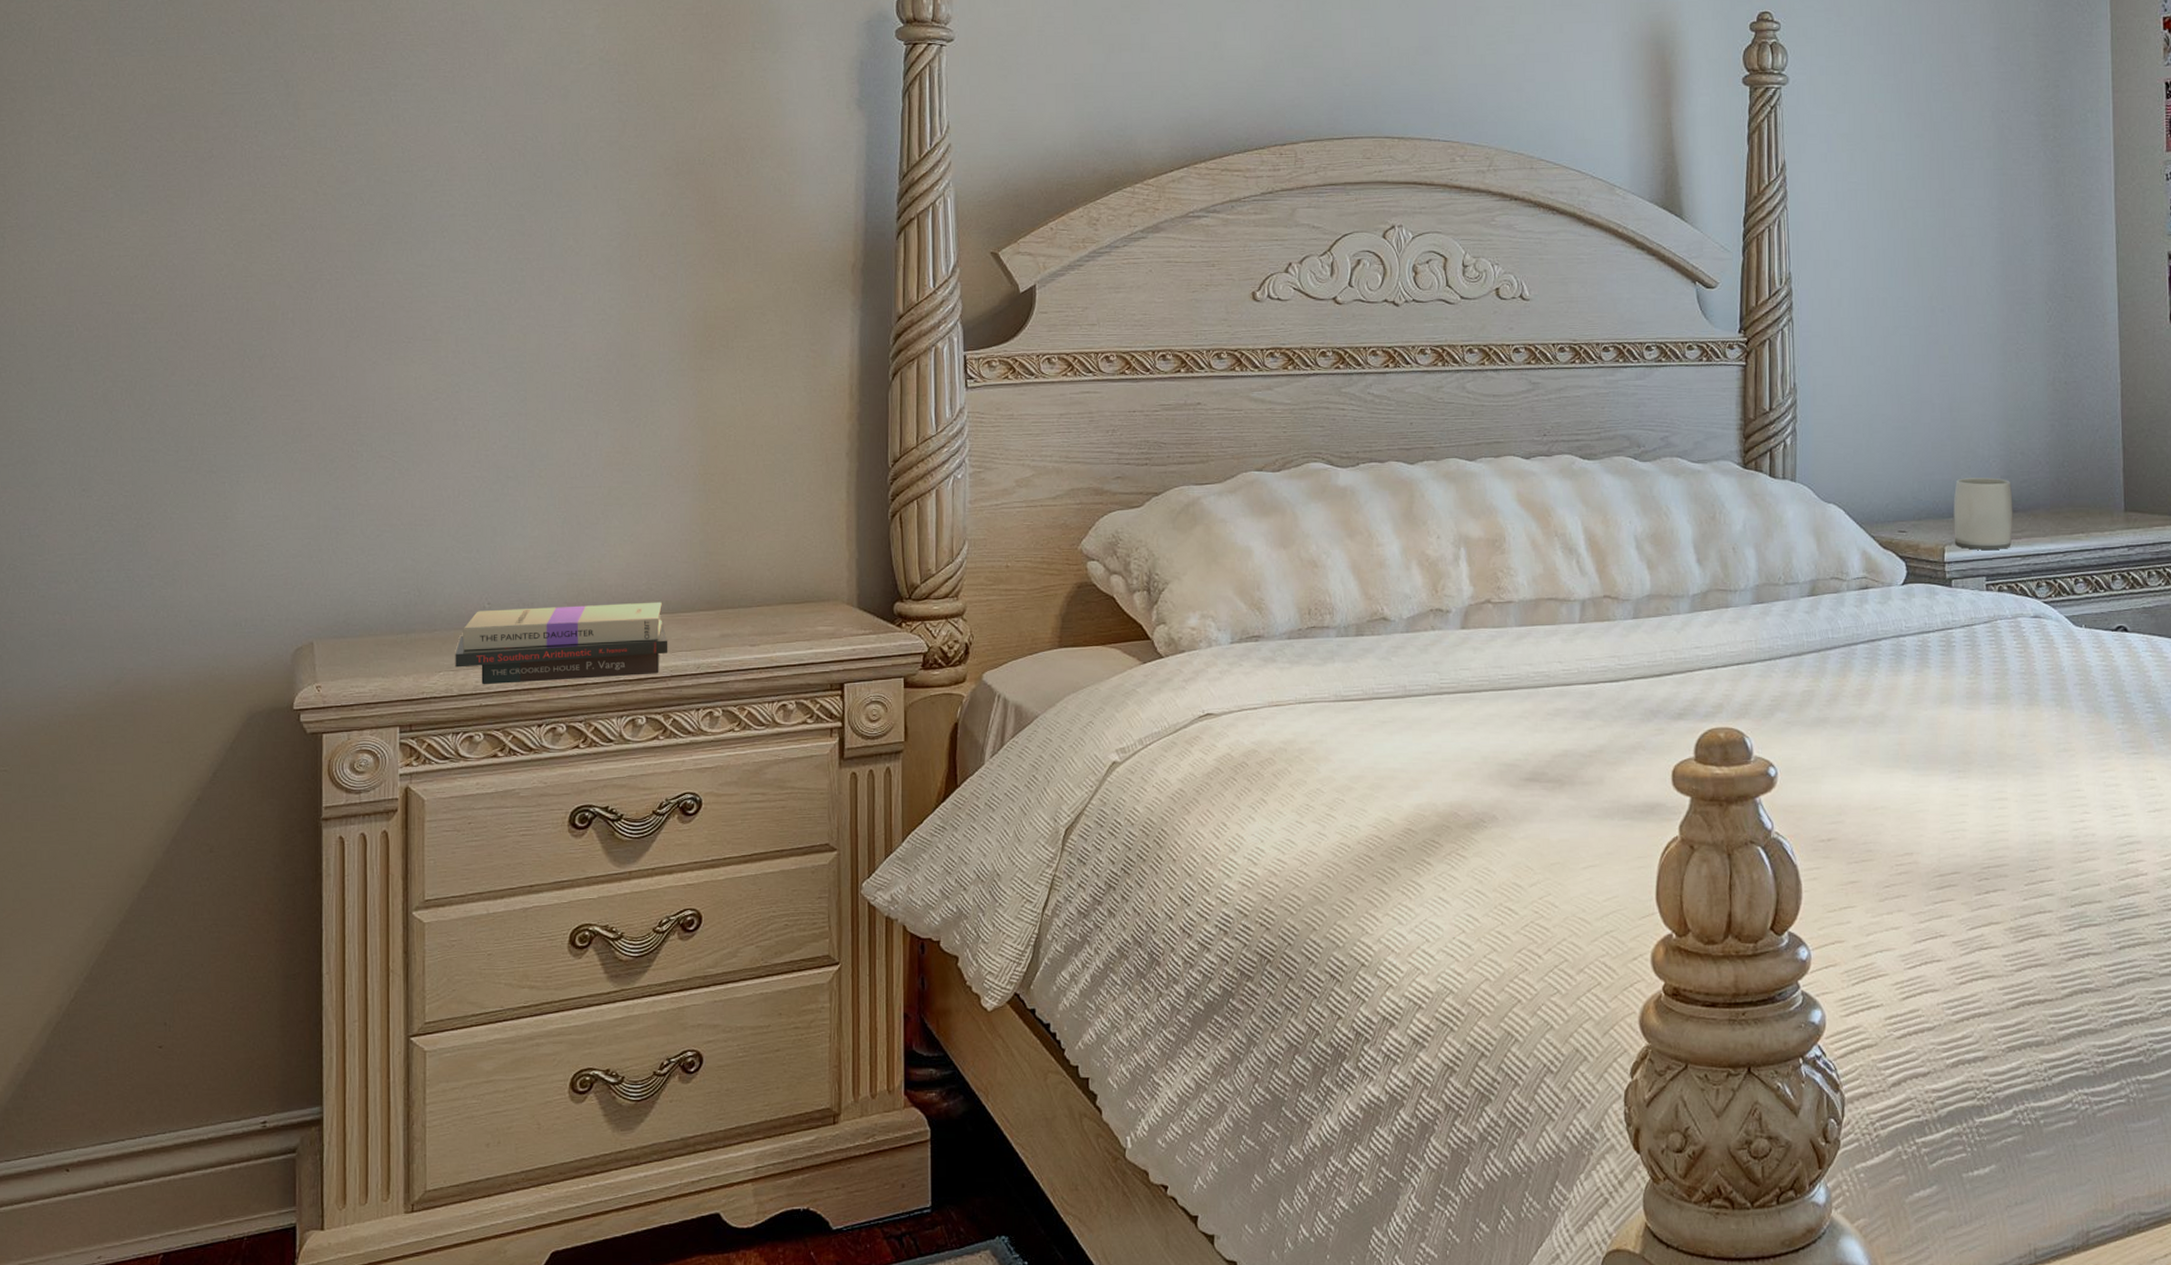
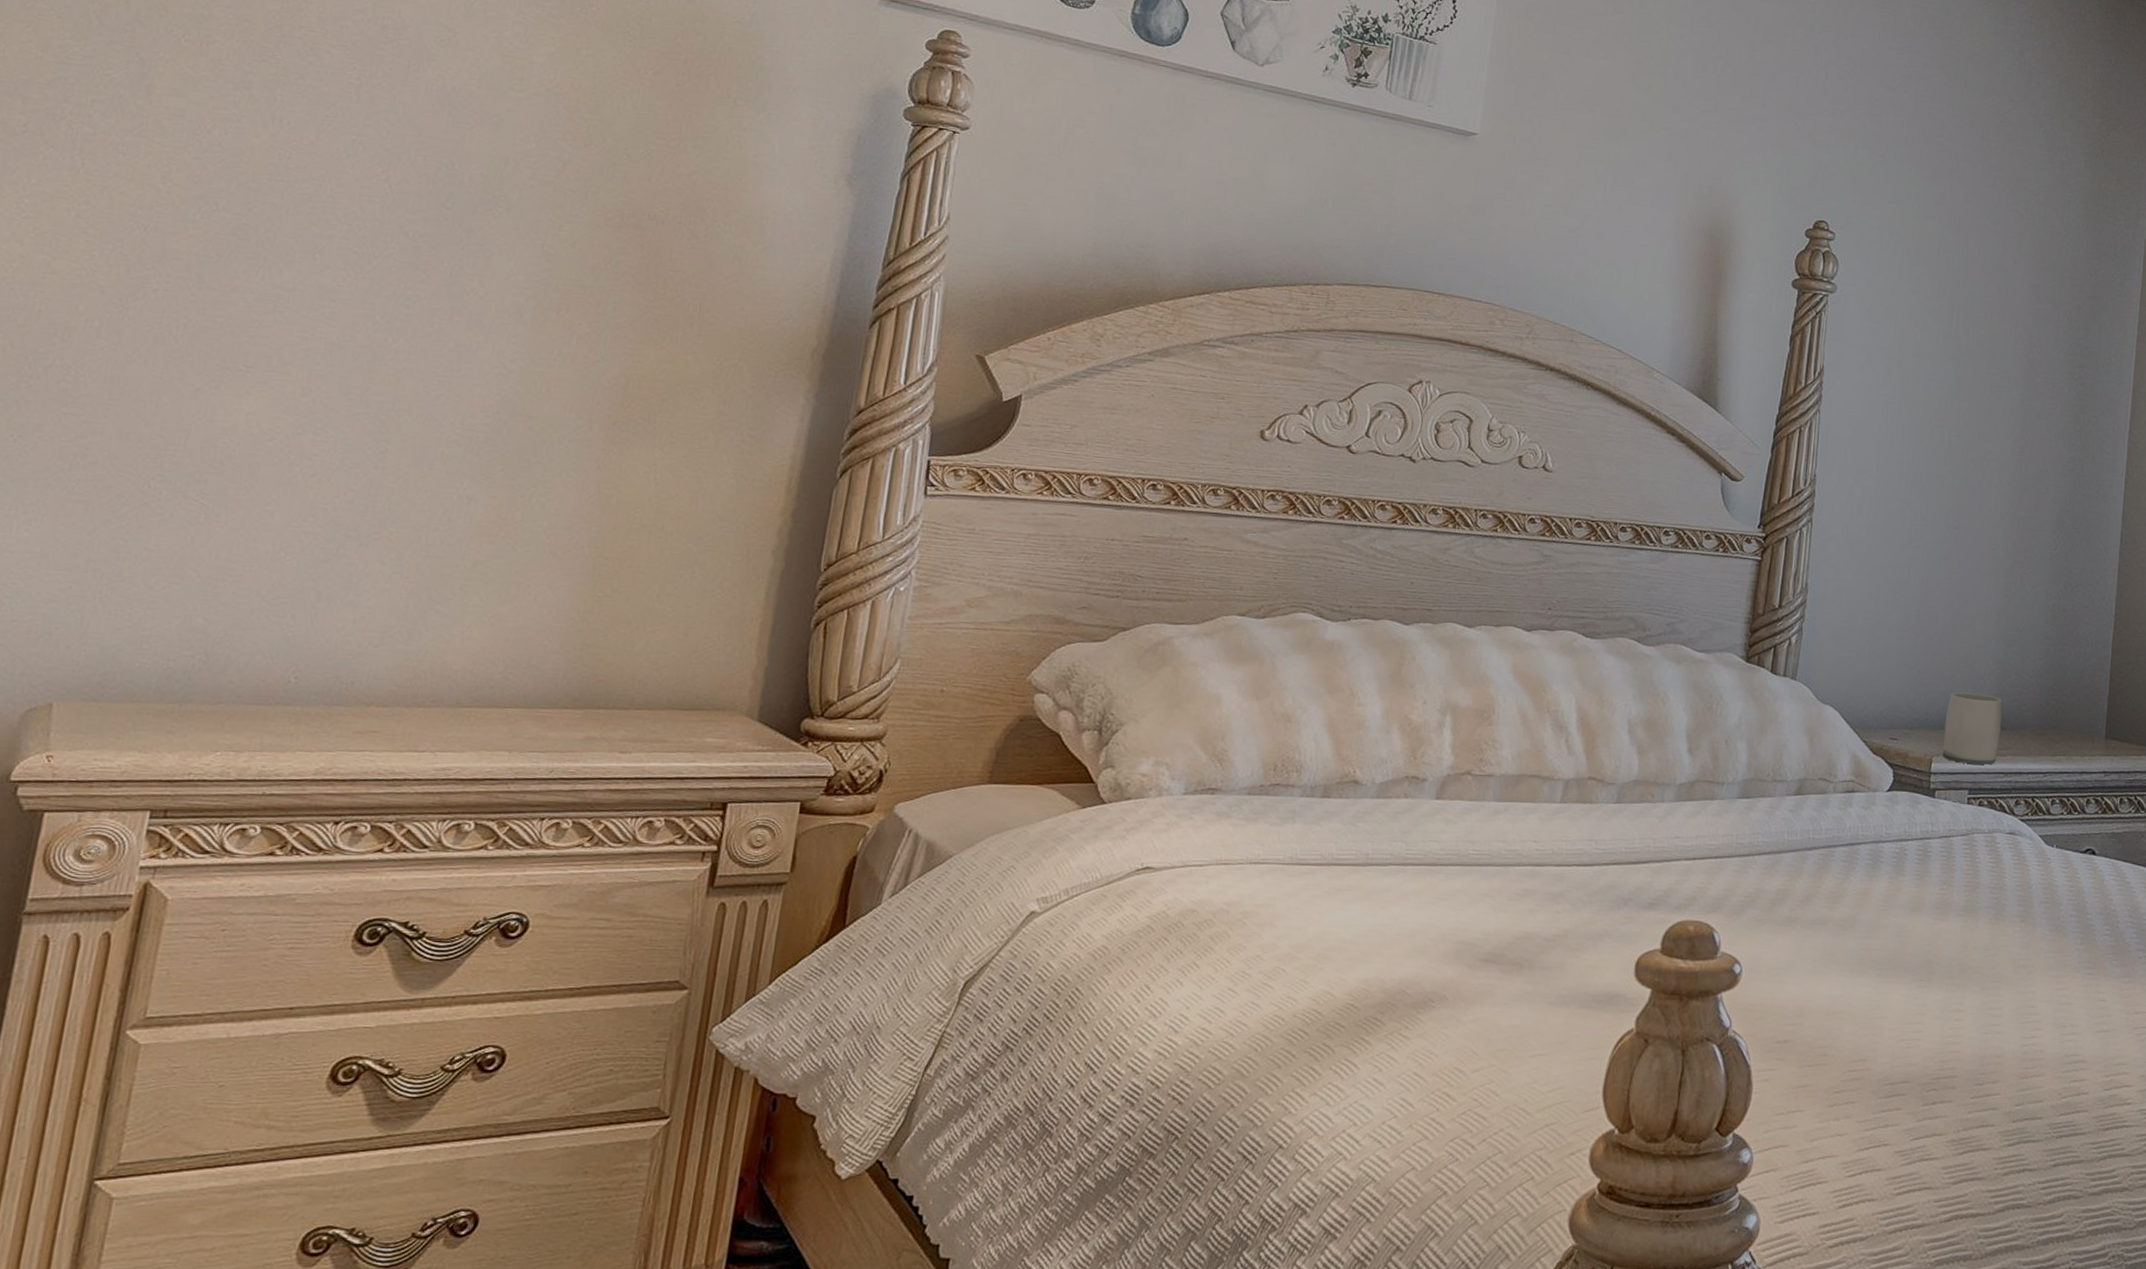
books: present [455,602,668,685] -> none [238,685,519,776]

